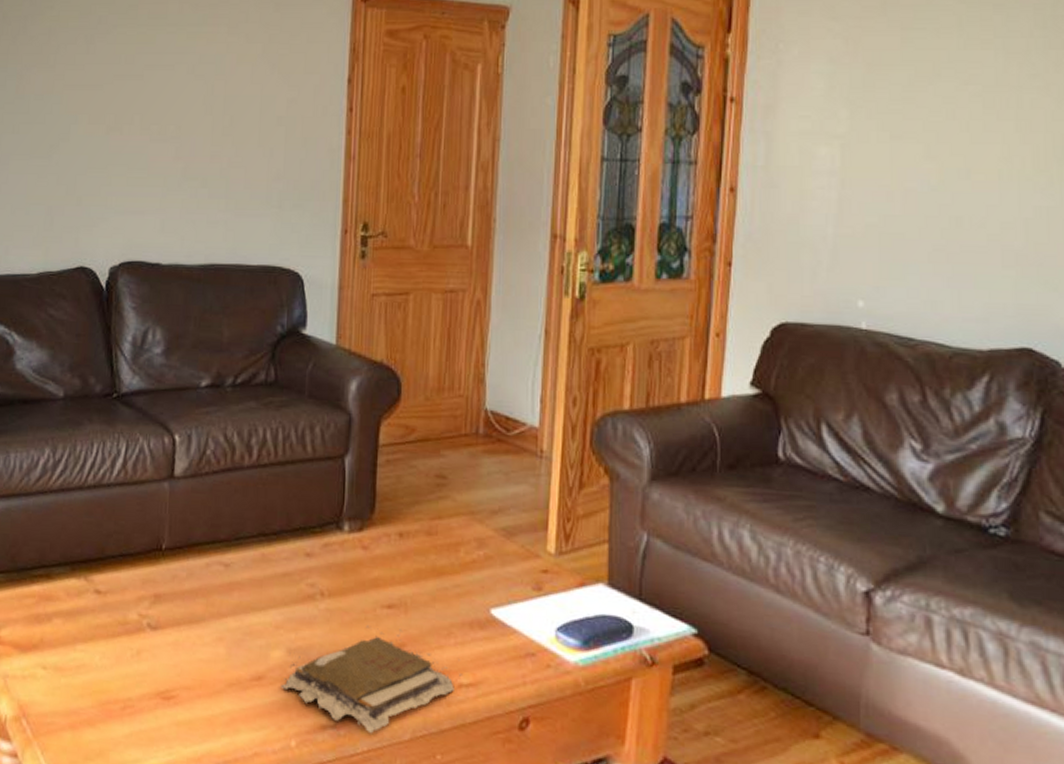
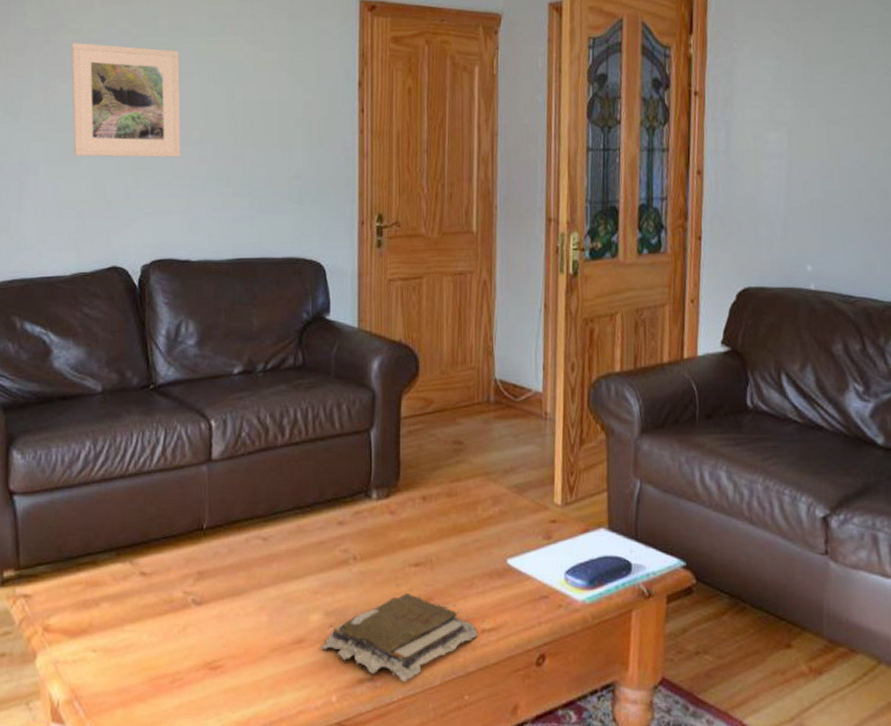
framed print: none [45,30,158,154] -> present [71,42,181,157]

